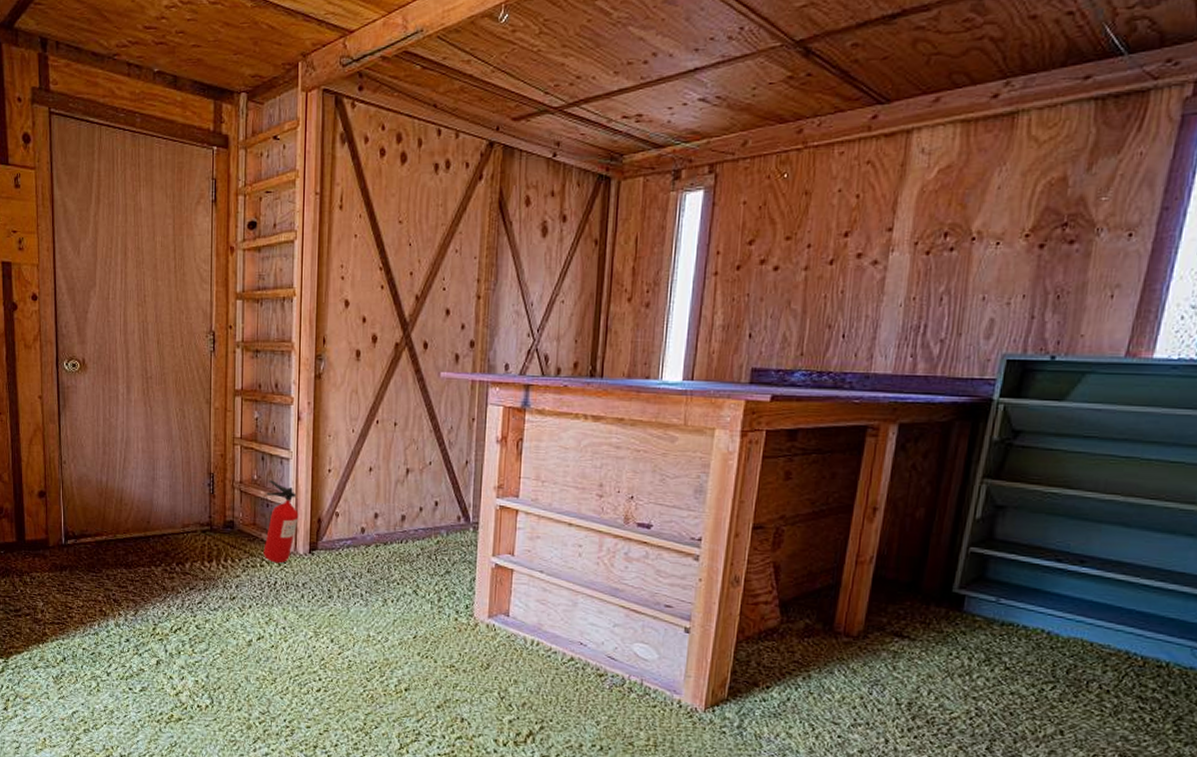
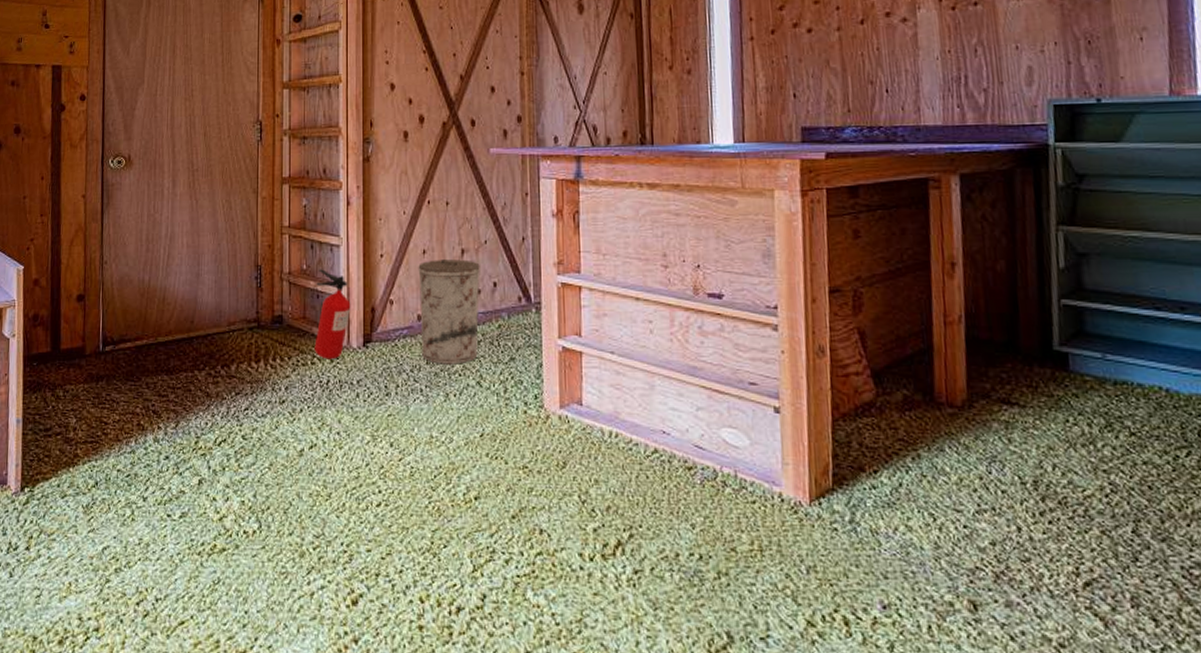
trash can: none [364,477,423,575] -> present [418,259,480,365]

